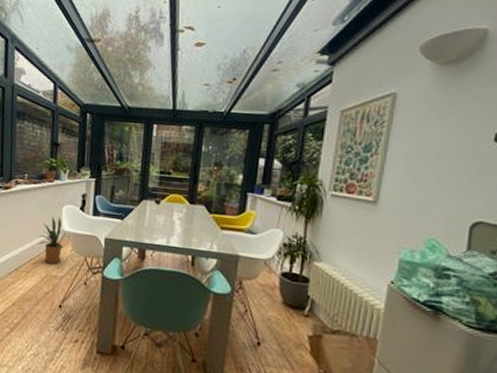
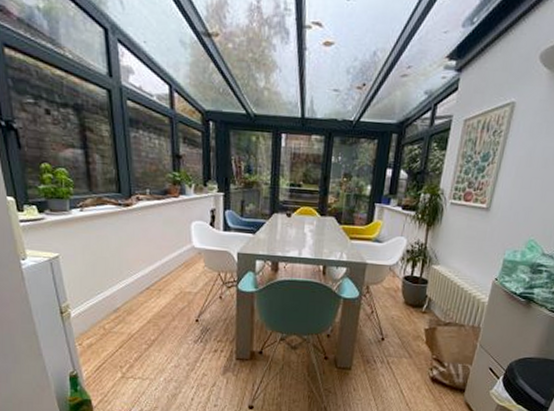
house plant: present [38,217,66,265] -> none [168,234,197,281]

